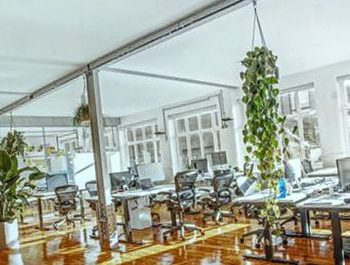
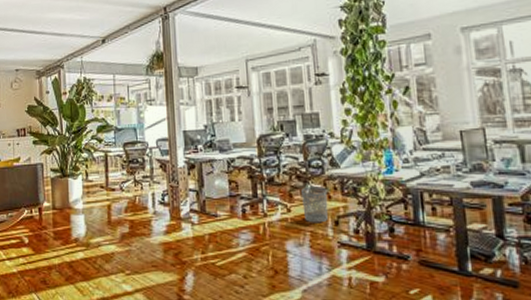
waste bin: none [213,212,235,243] -> present [301,187,329,223]

